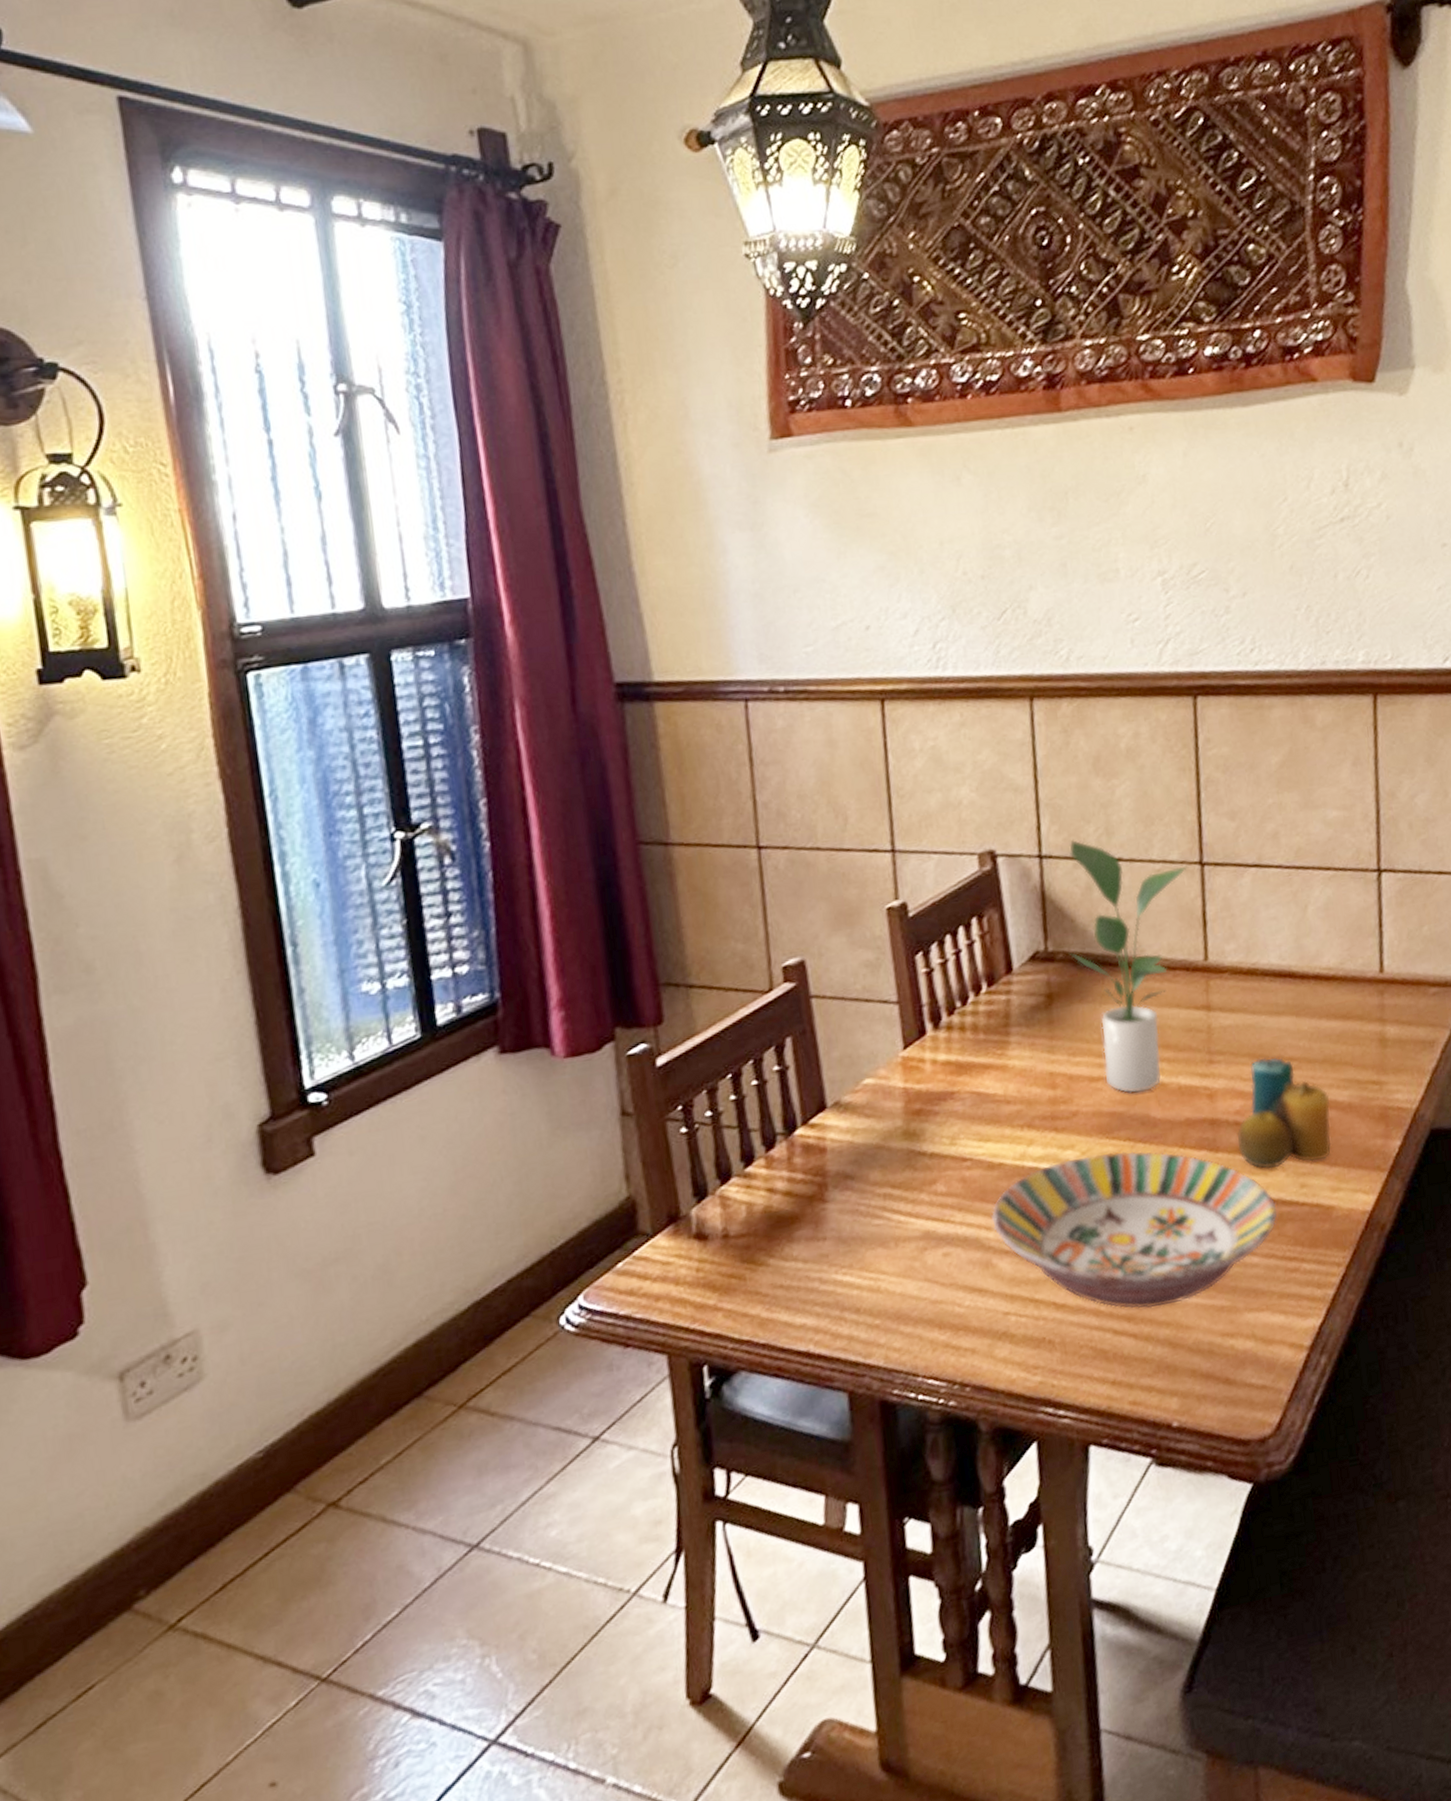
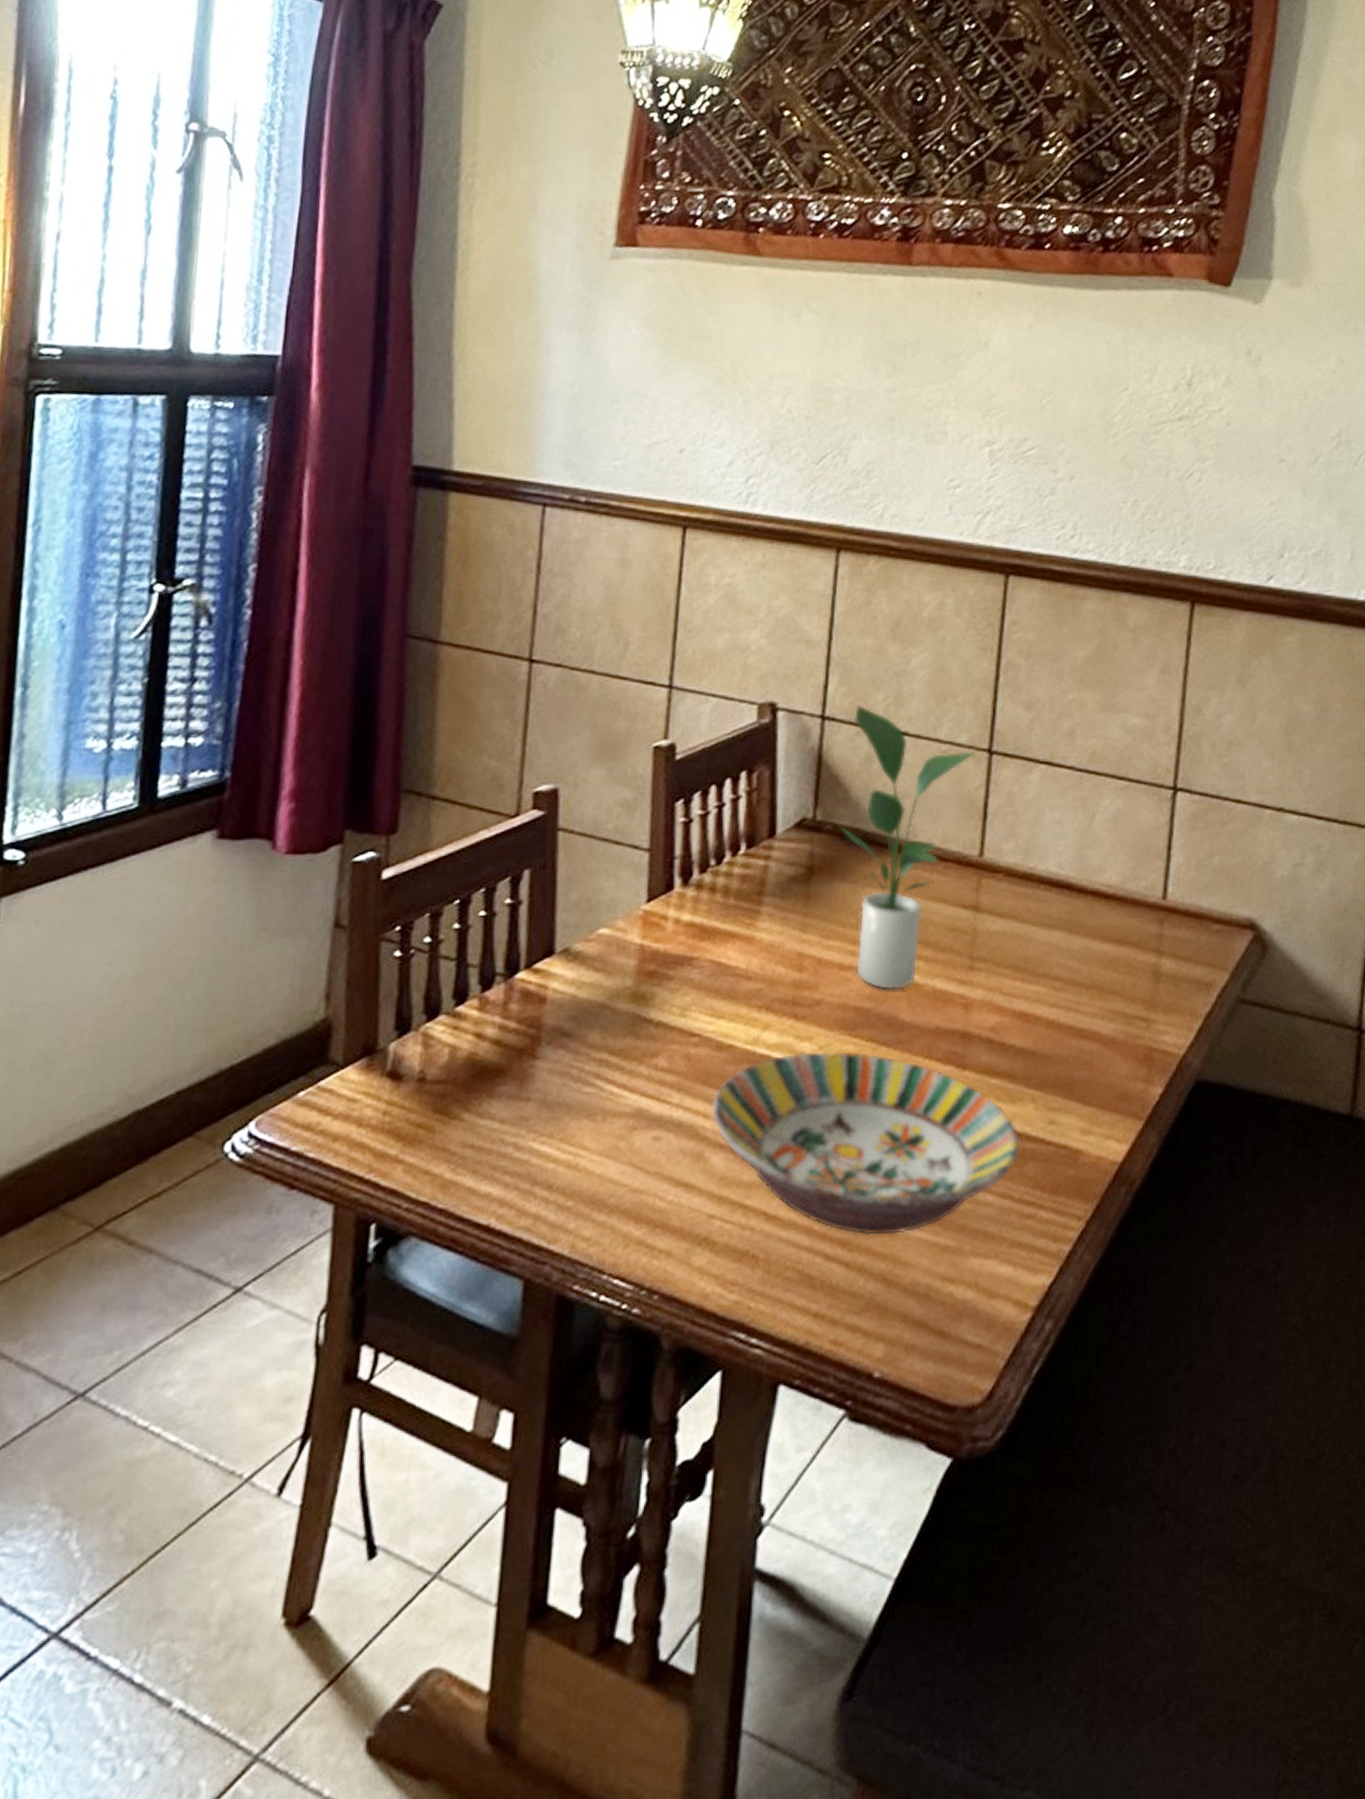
candle: present [1236,1057,1332,1169] -> none [987,972,1093,1098]

